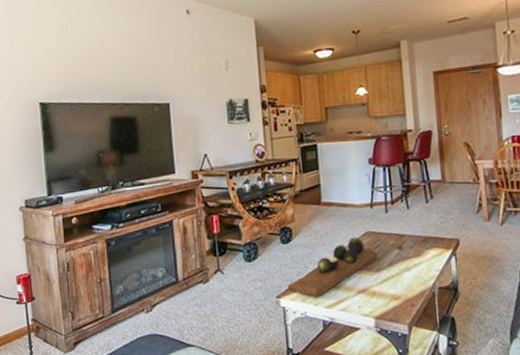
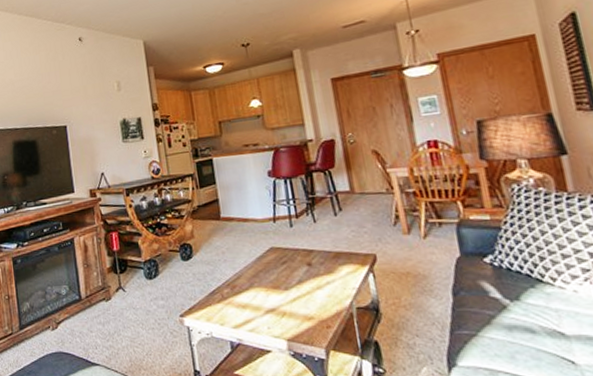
decorative tray: present [287,237,378,298] -> none [190,253,285,318]

